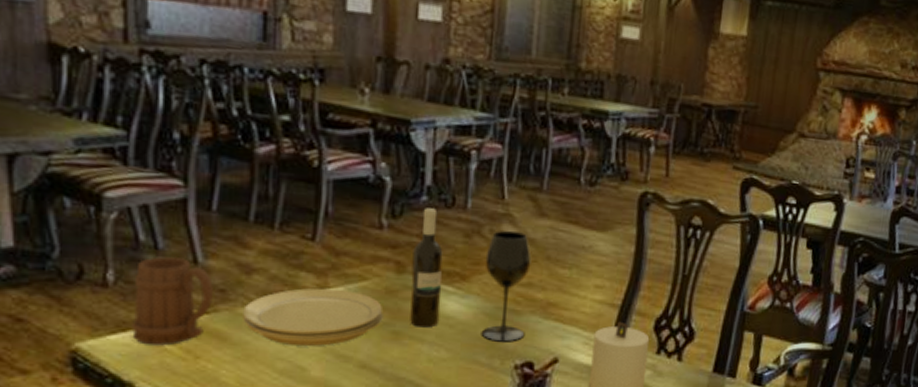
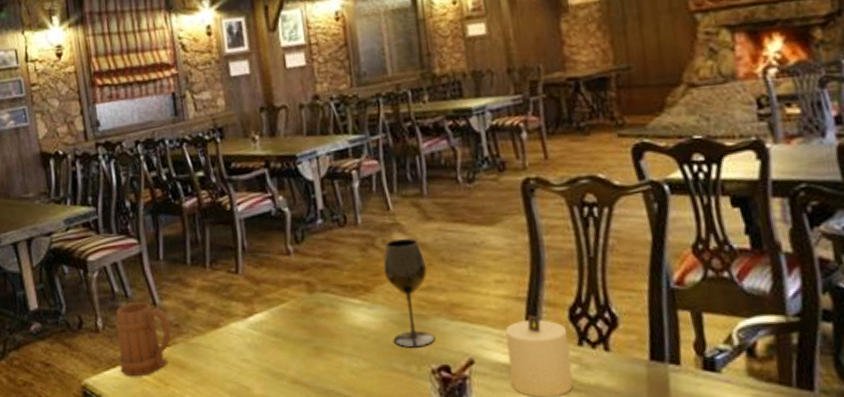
plate: present [243,288,383,346] -> none [194,313,305,368]
wine bottle: present [410,208,443,328] -> none [318,229,354,341]

